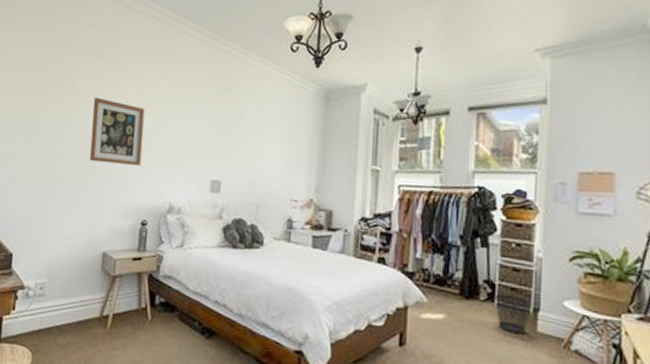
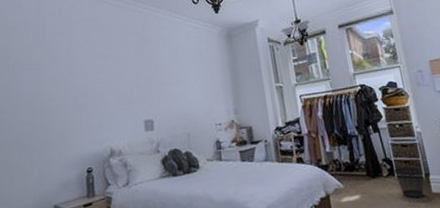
wall art: present [89,97,145,167] -> none [28,67,79,125]

